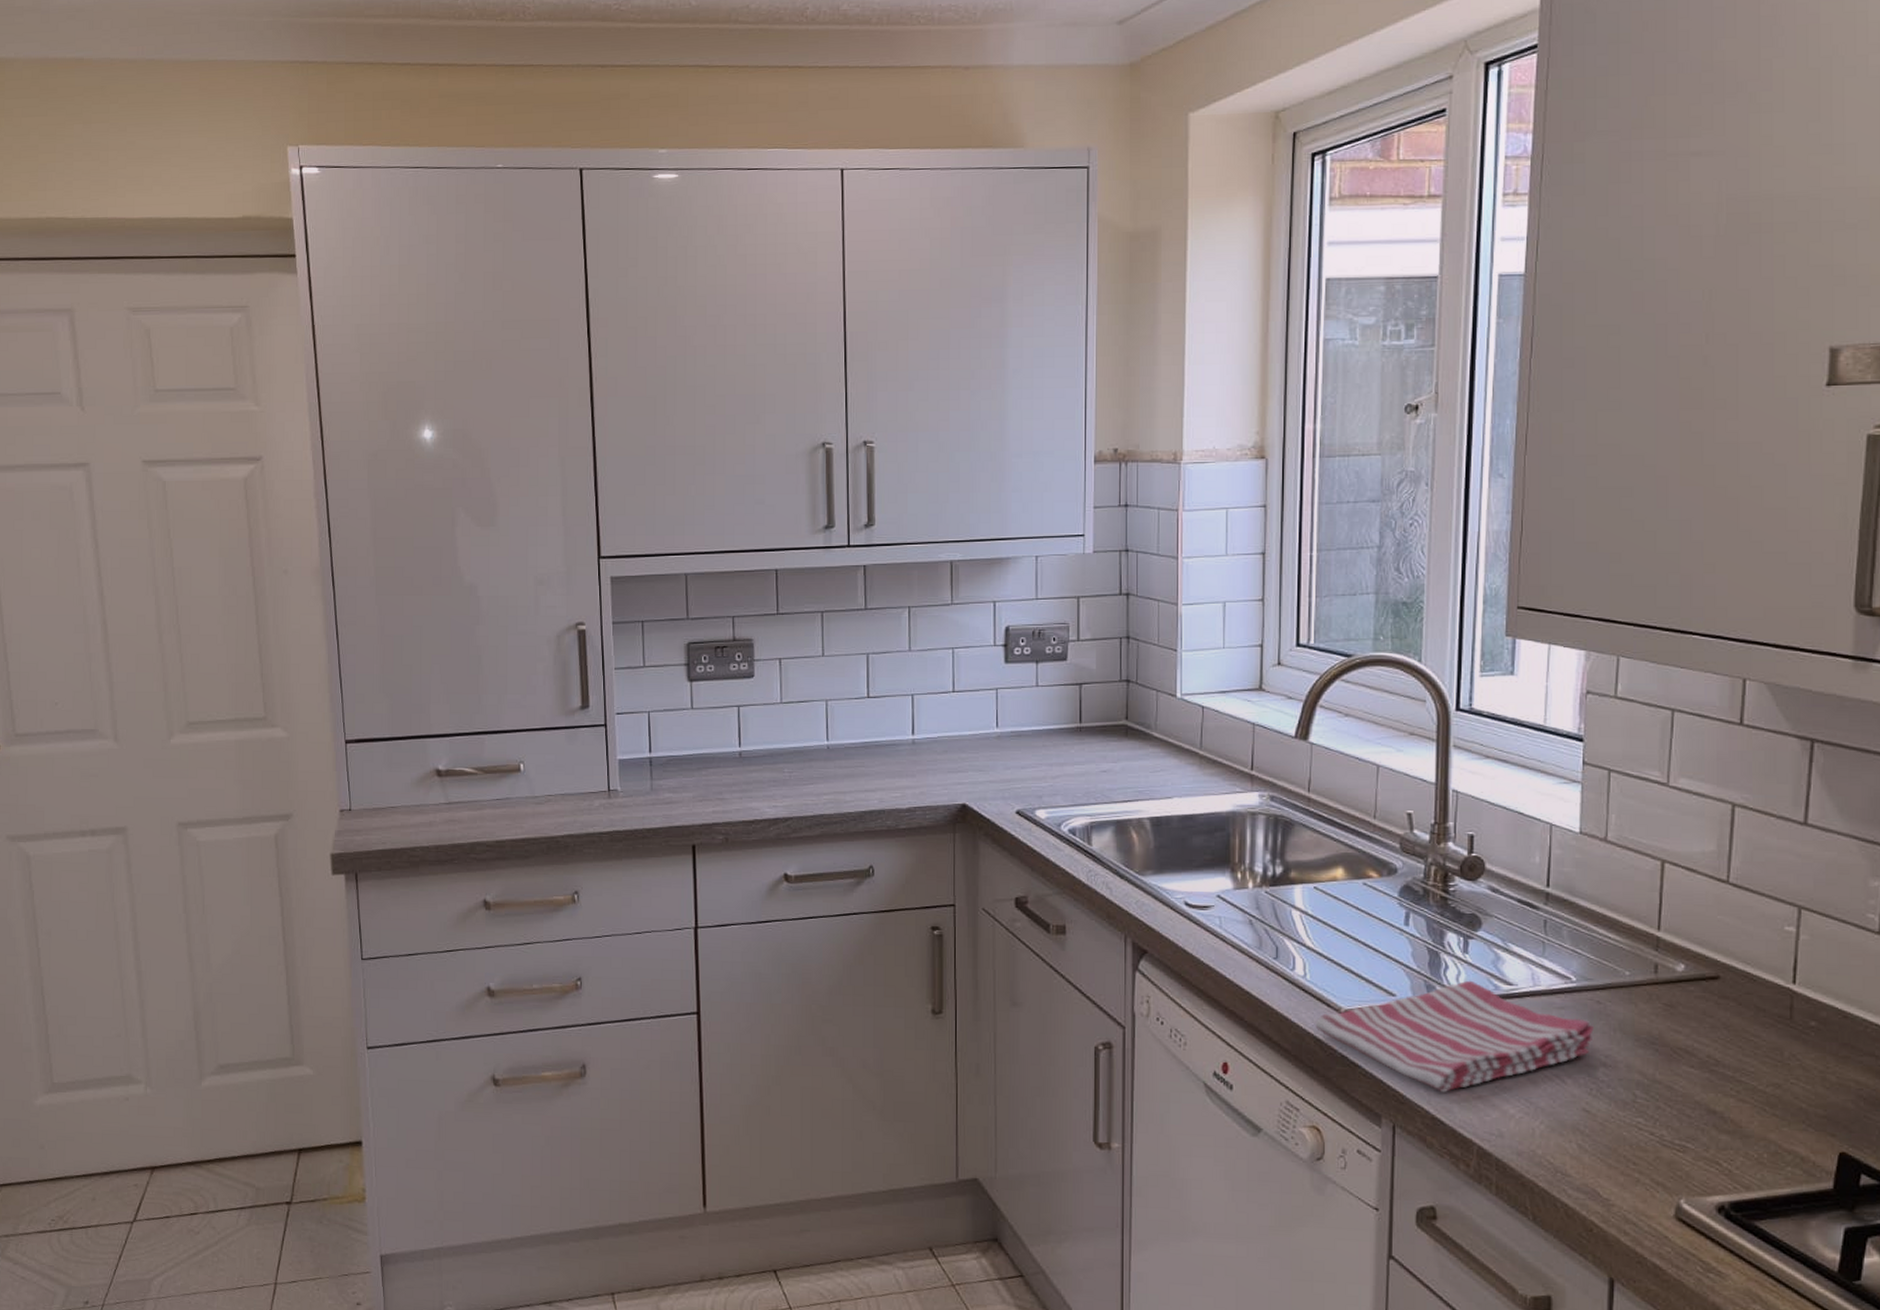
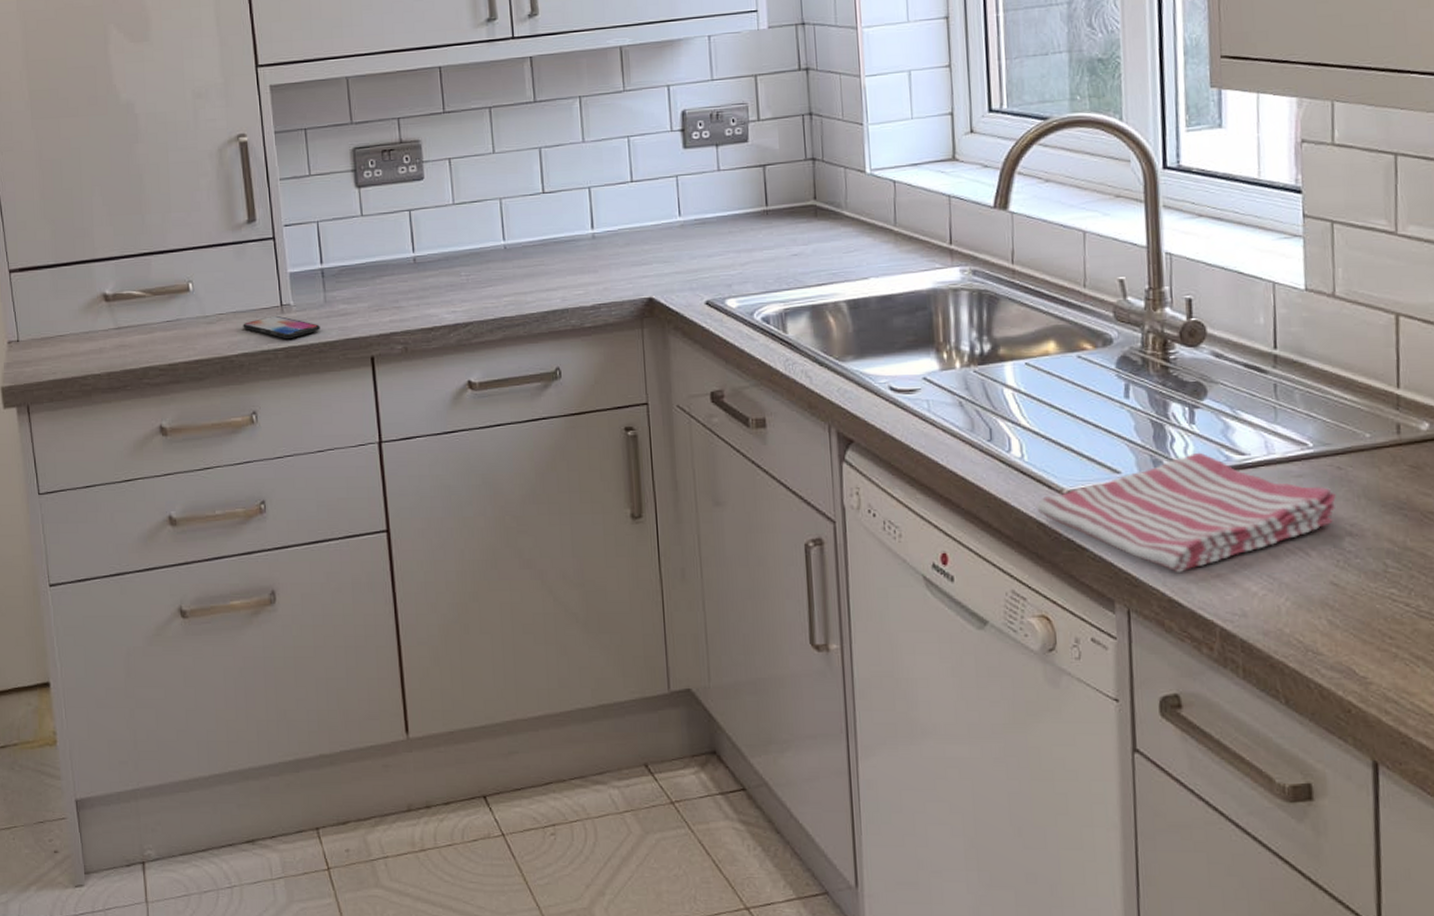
smartphone: none [570,799,645,823] -> present [243,315,320,338]

